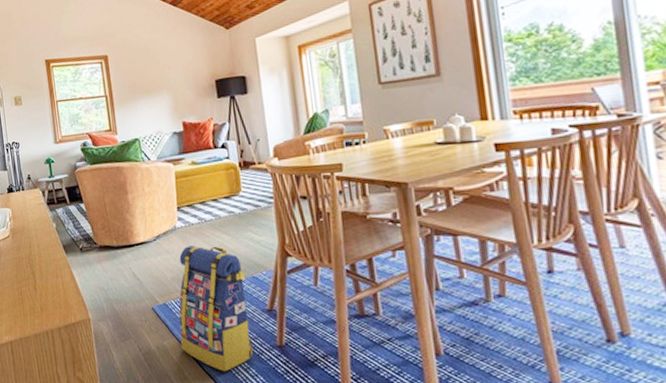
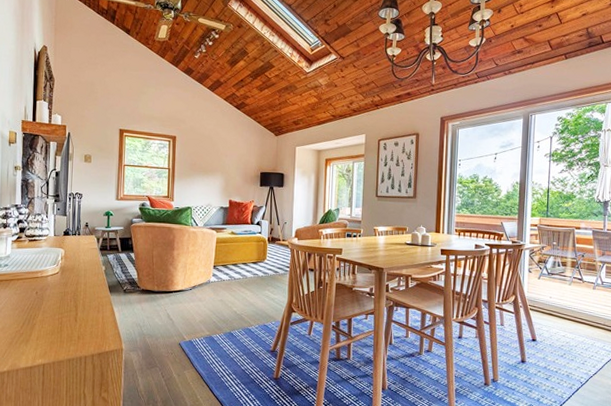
backpack: present [178,245,254,372] -> none [198,297,259,397]

